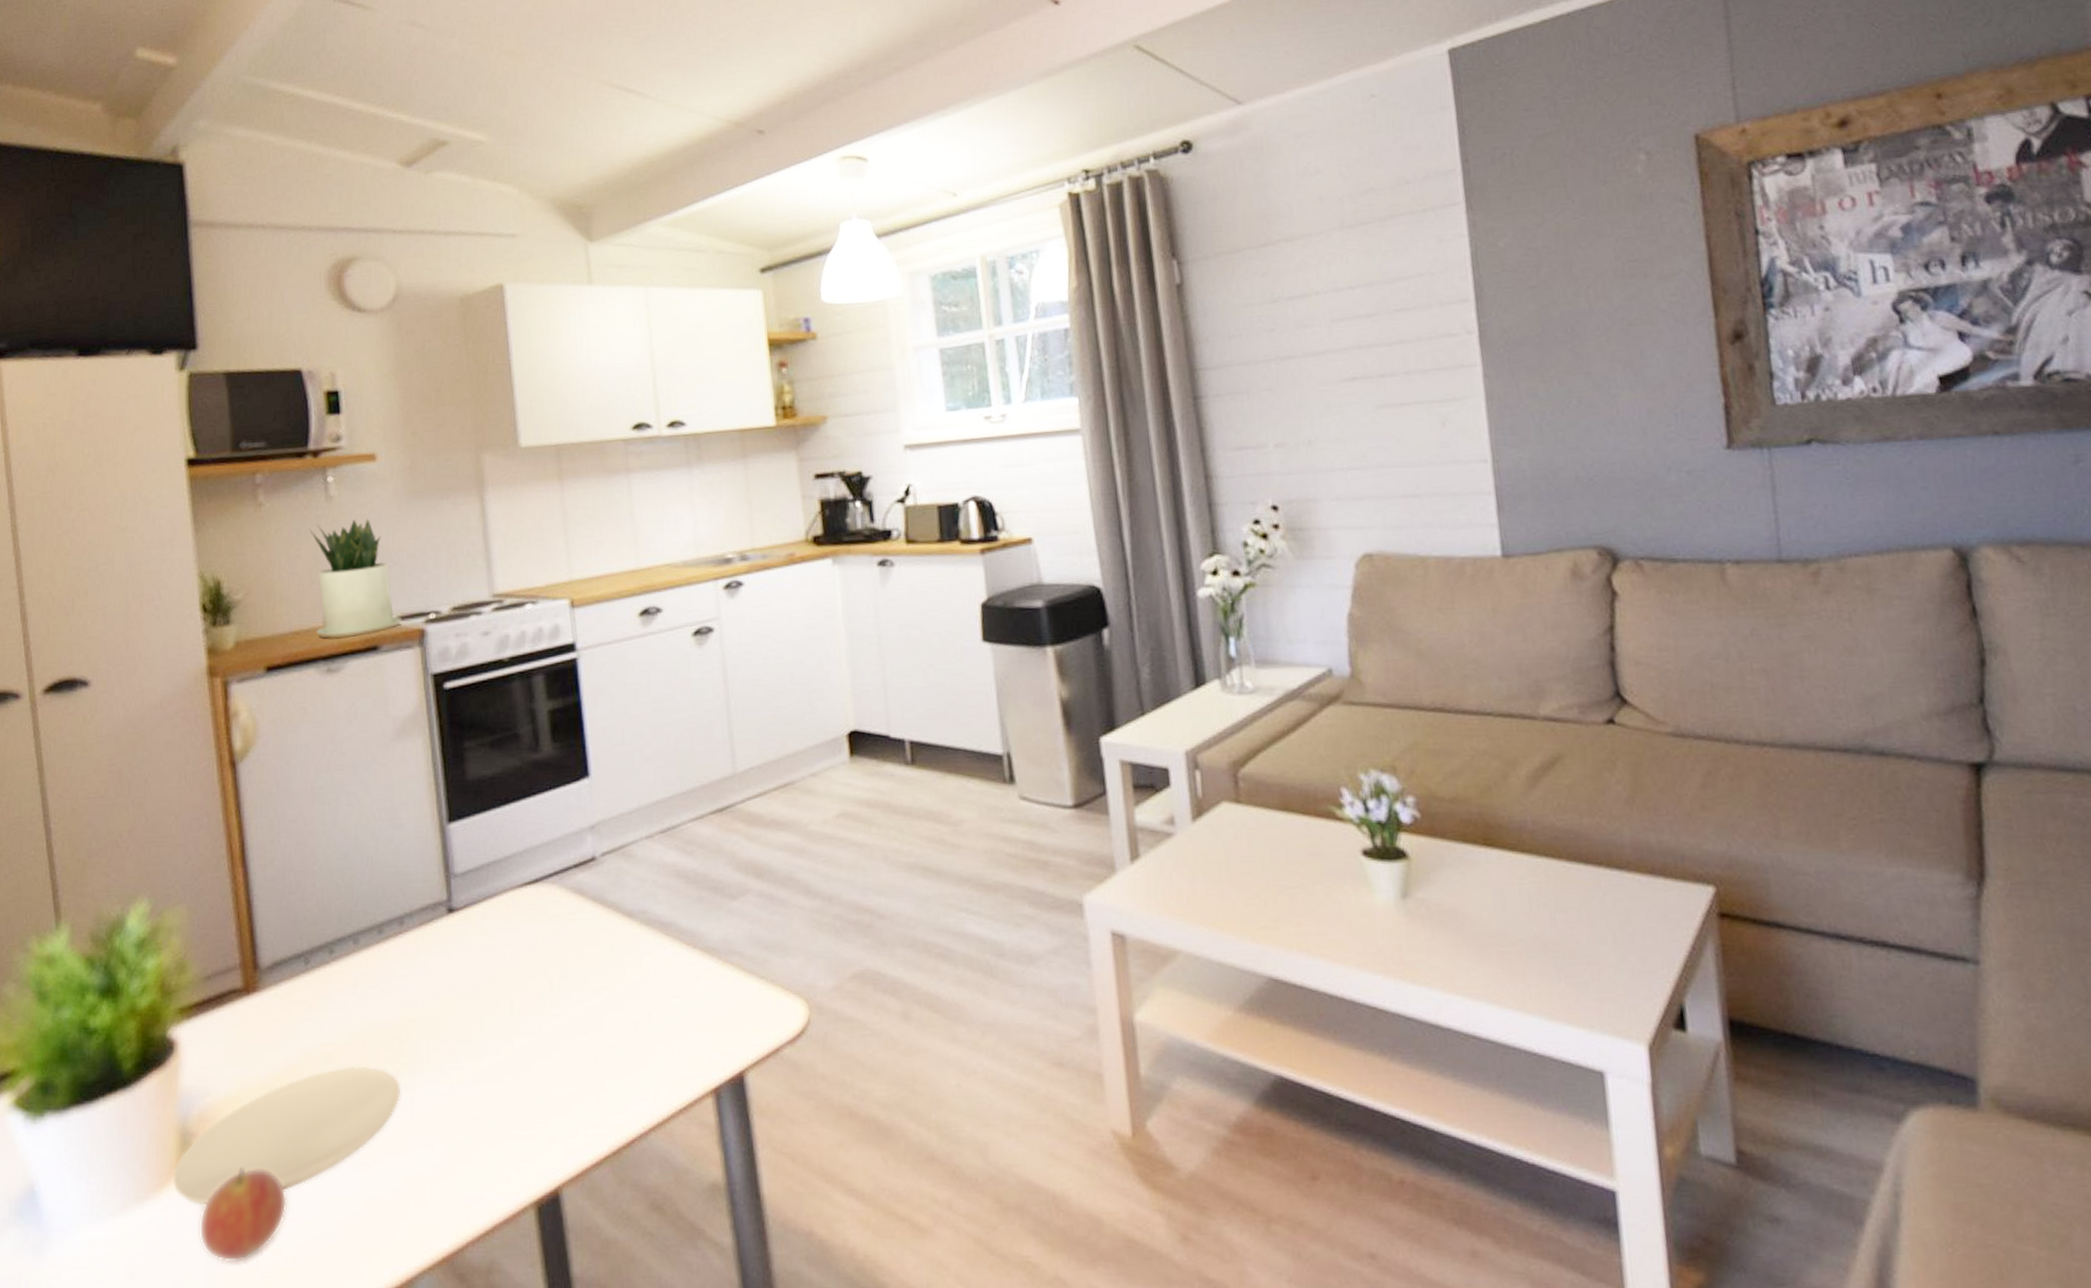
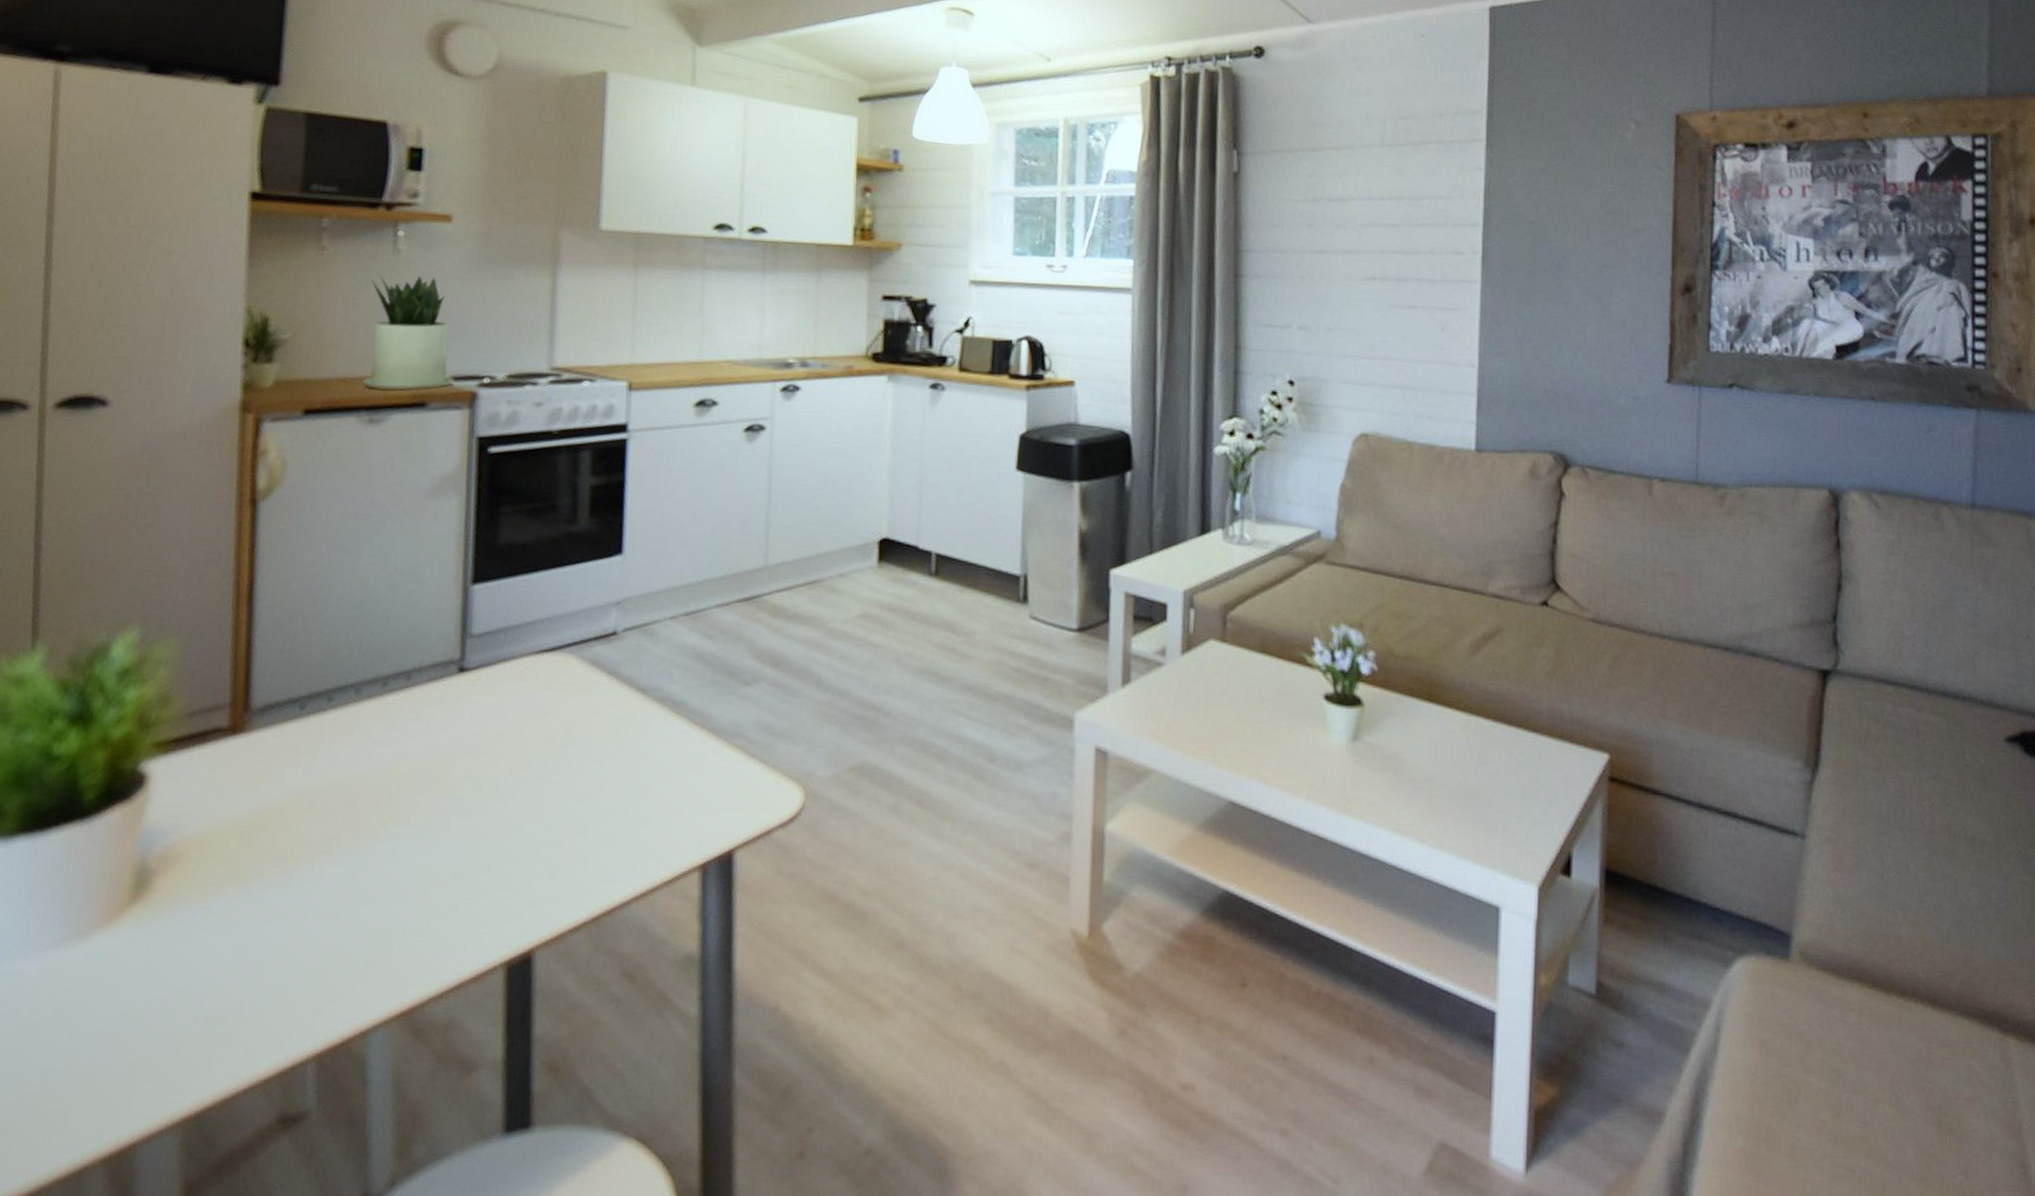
plate: present [172,1066,400,1206] -> none [120,816,383,945]
fruit: present [199,1169,287,1262] -> none [141,910,245,1004]

